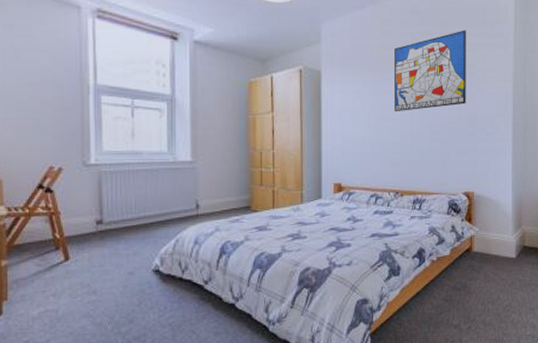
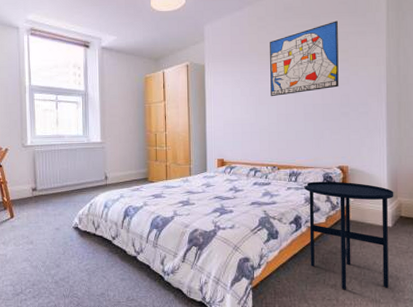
side table: none [429,209,518,330] -> present [304,181,394,290]

